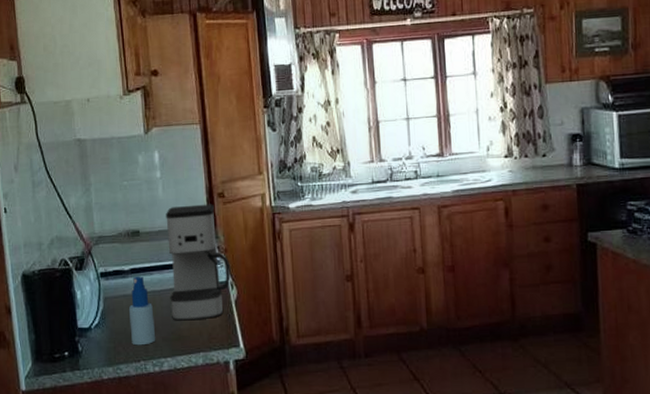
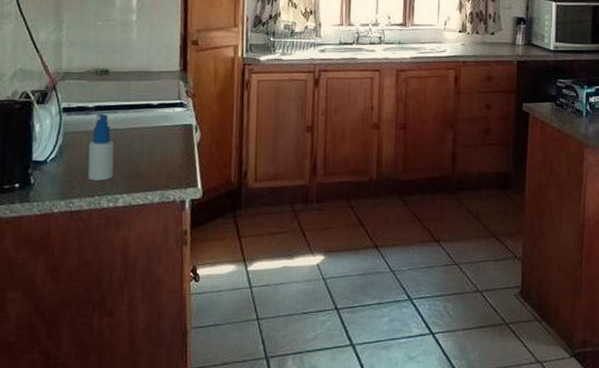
coffee maker: present [166,204,231,321] -> none [132,49,197,160]

